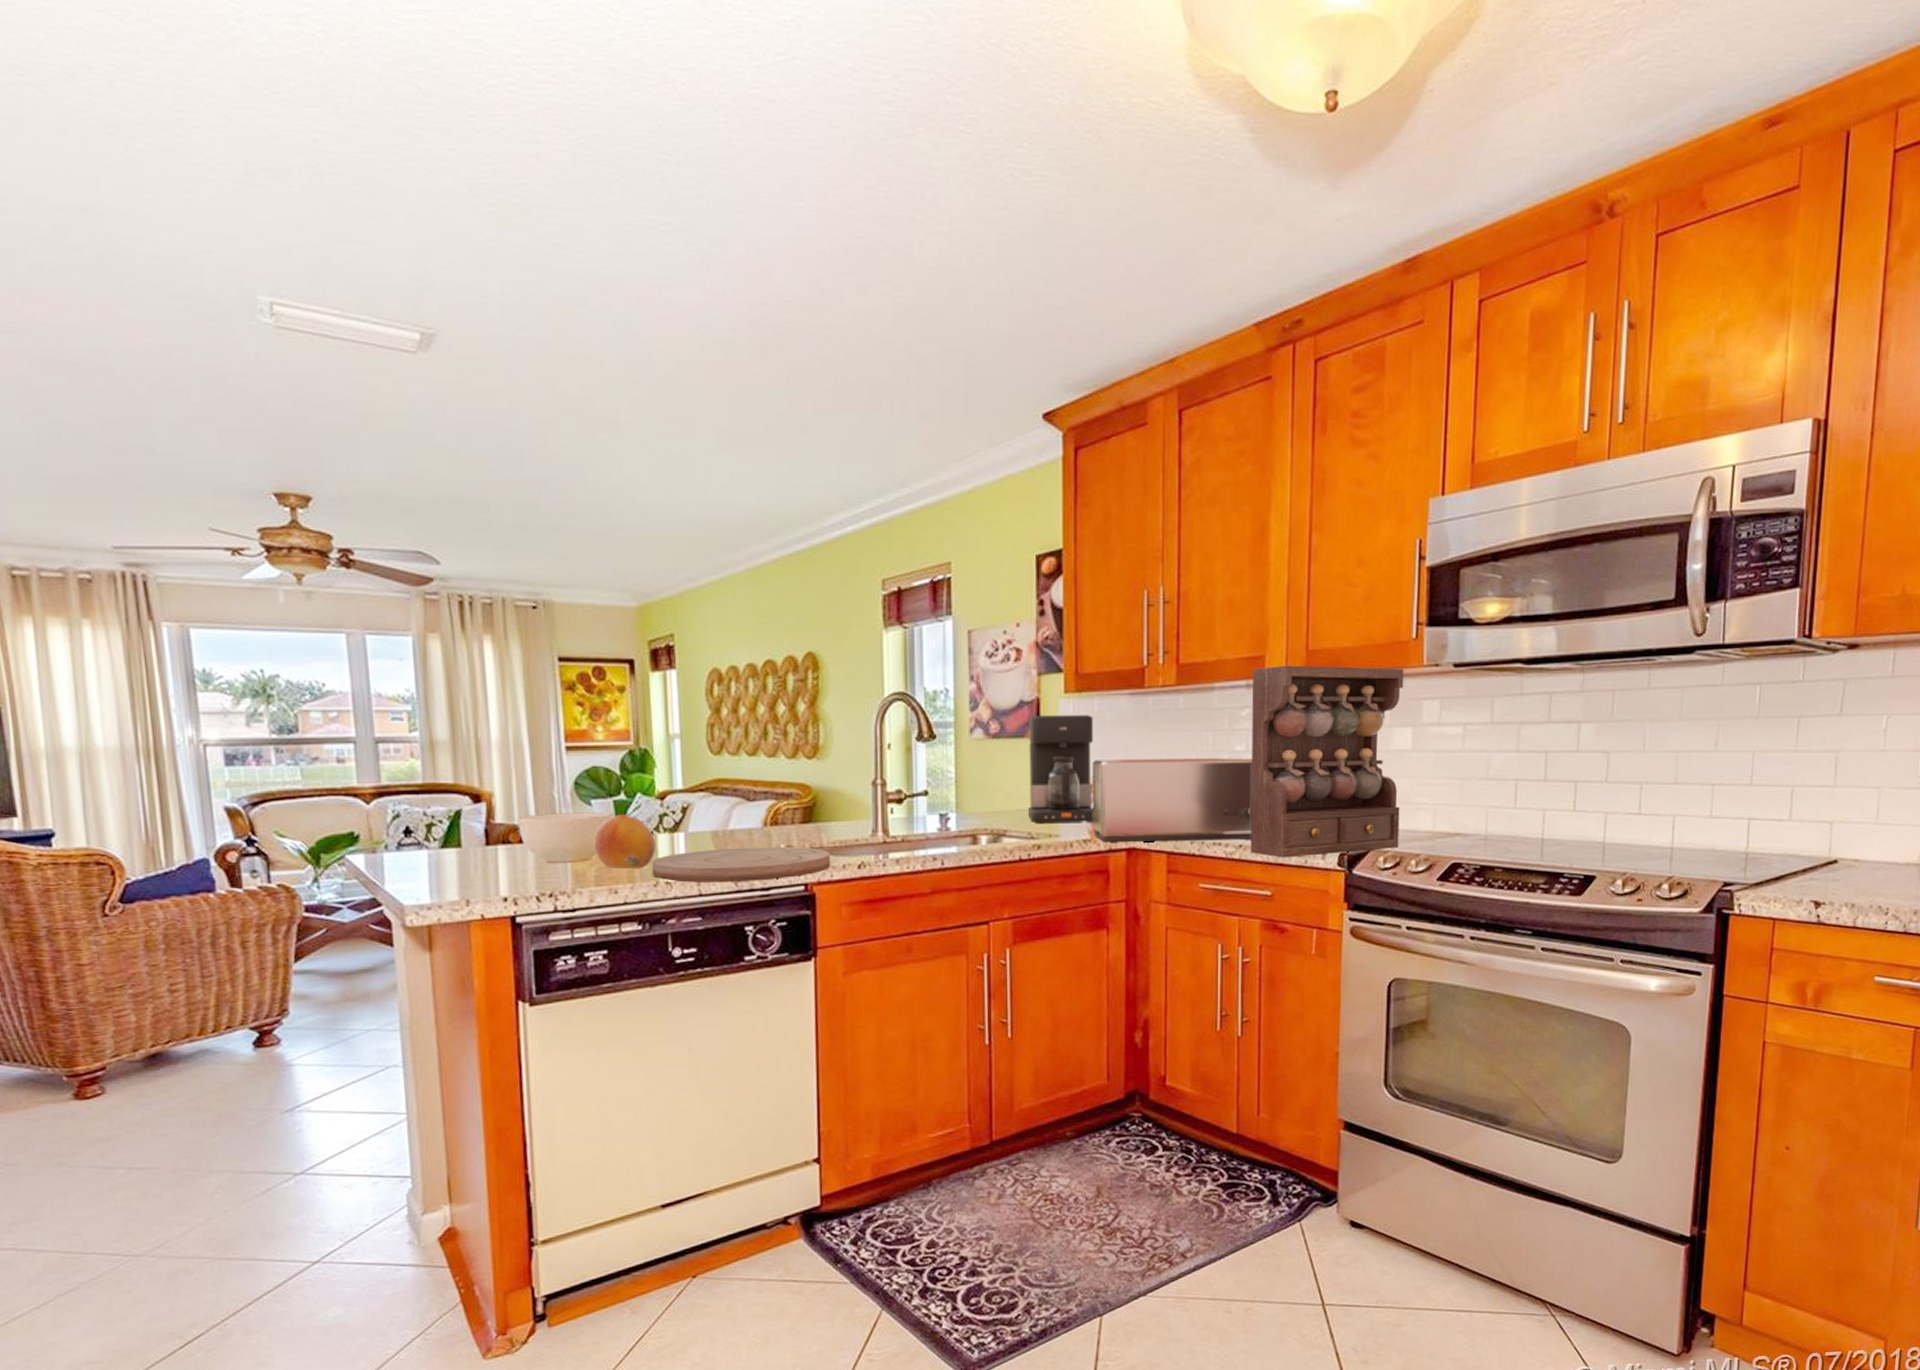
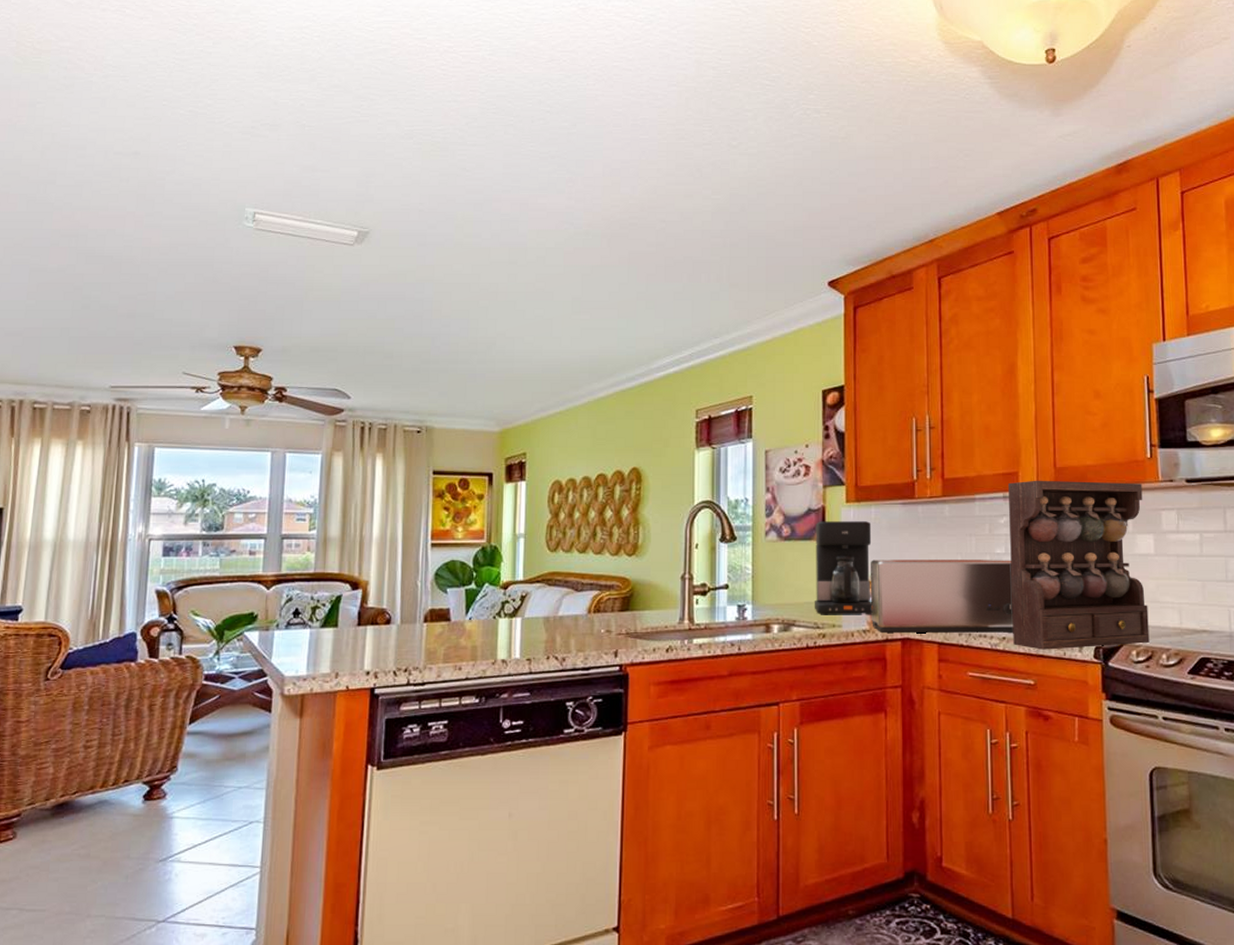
bowl: present [517,812,615,864] -> none [385,599,465,643]
fruit: present [594,815,656,870] -> none [446,601,497,649]
cutting board: present [652,846,831,883] -> none [492,631,644,662]

